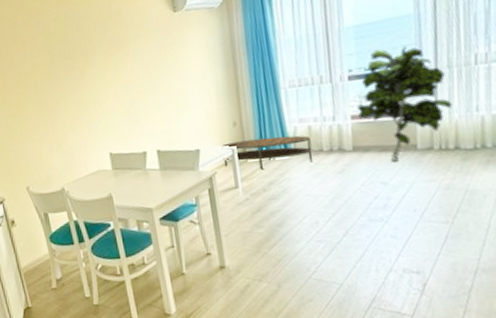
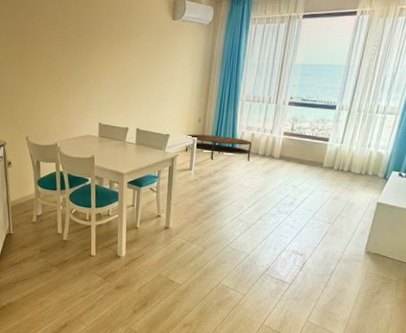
indoor plant: present [356,46,453,163] -> none [289,86,355,174]

